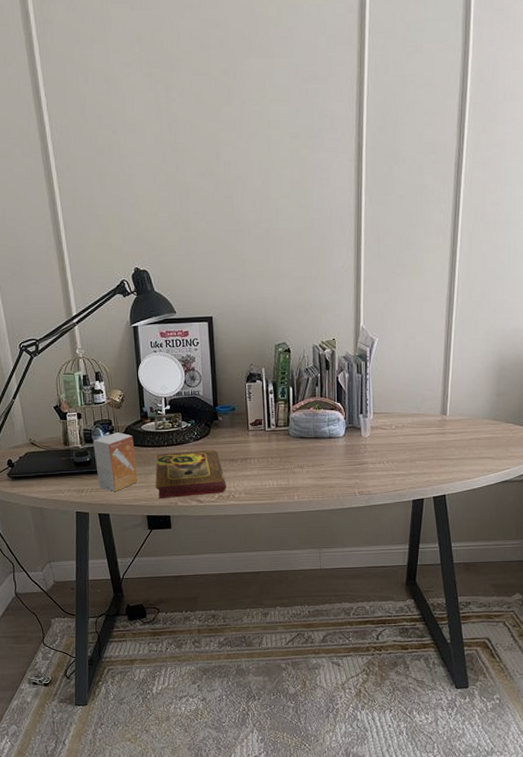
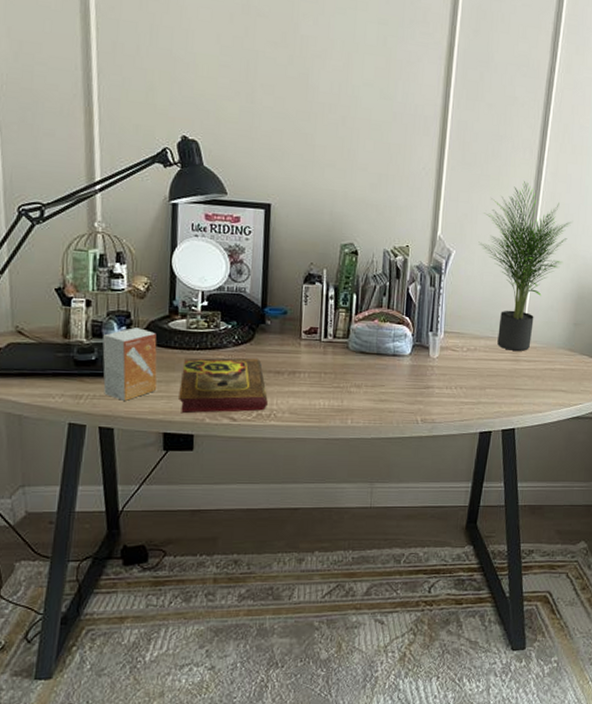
potted plant: none [399,265,488,425] -> present [478,181,571,351]

